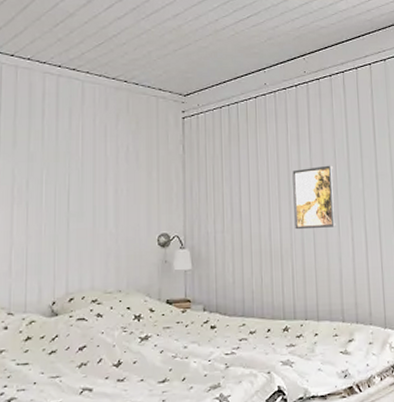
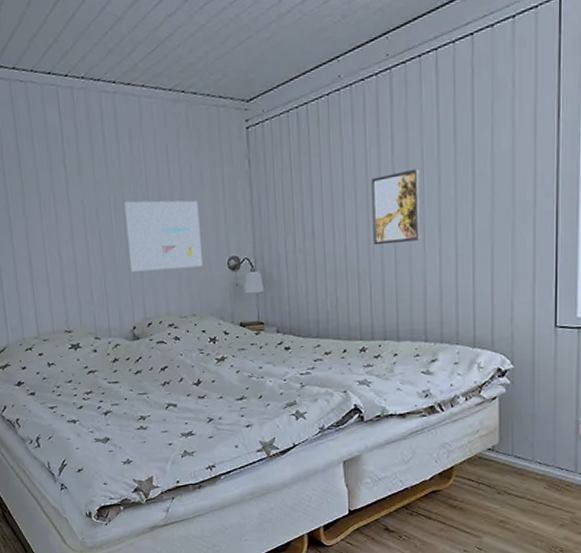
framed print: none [56,174,132,245] -> present [124,200,203,272]

